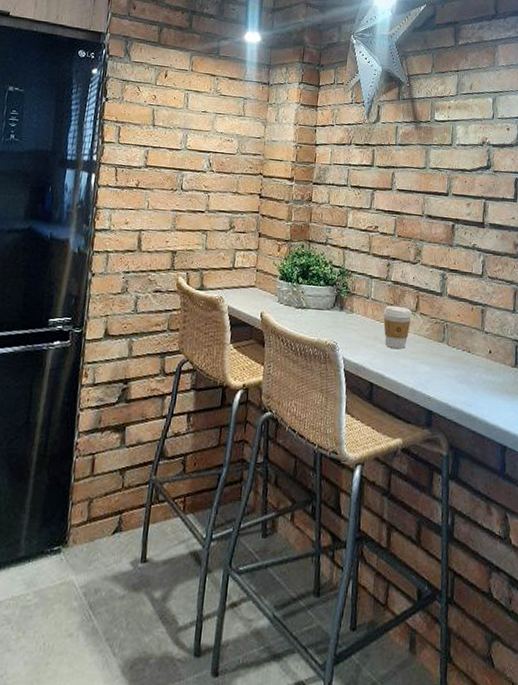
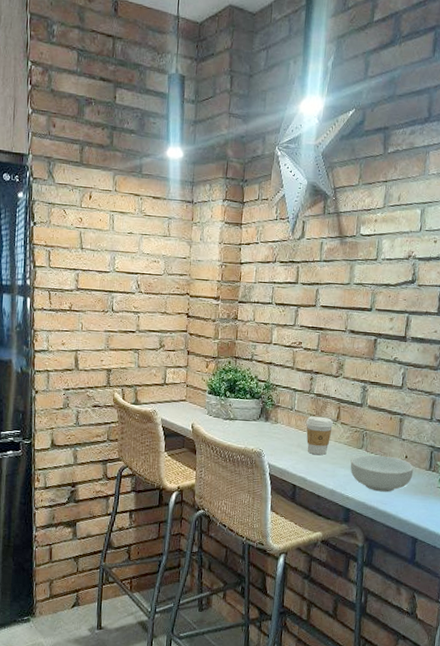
cereal bowl: none [431,349,499,392] -> present [350,454,414,492]

